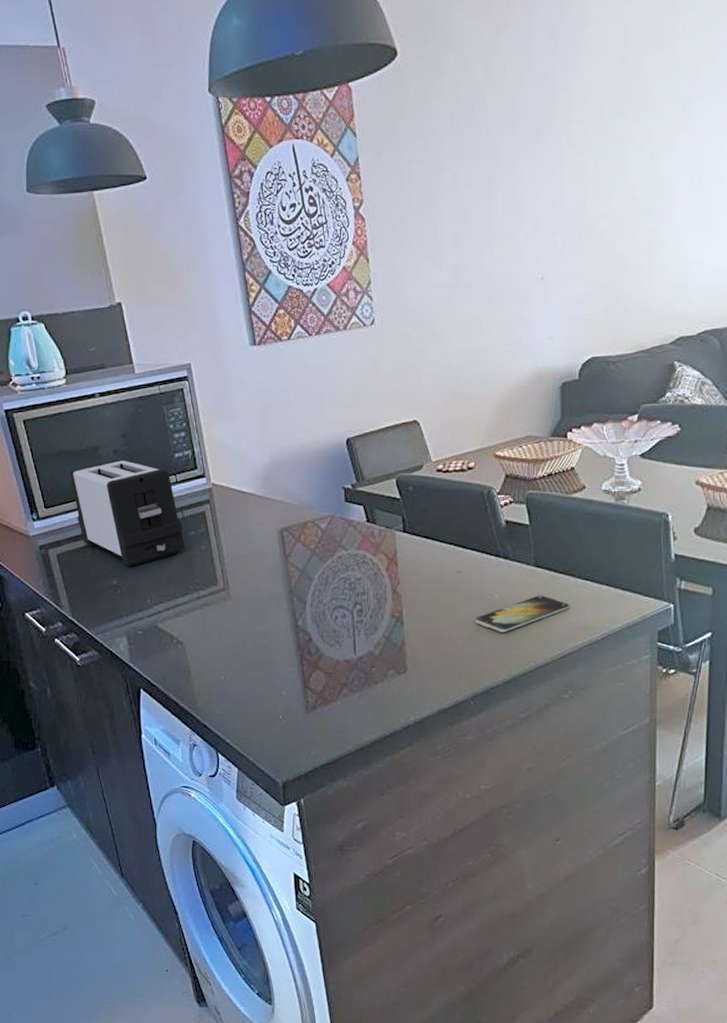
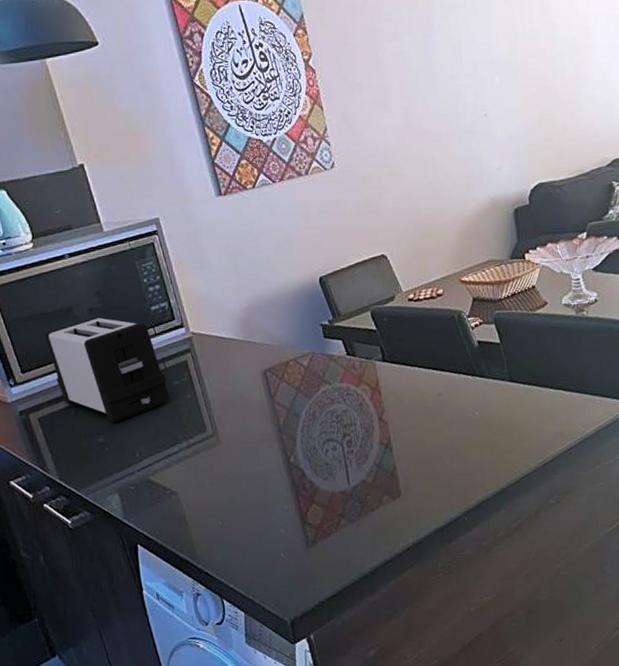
smartphone: present [474,595,570,632] -> none [459,408,546,448]

